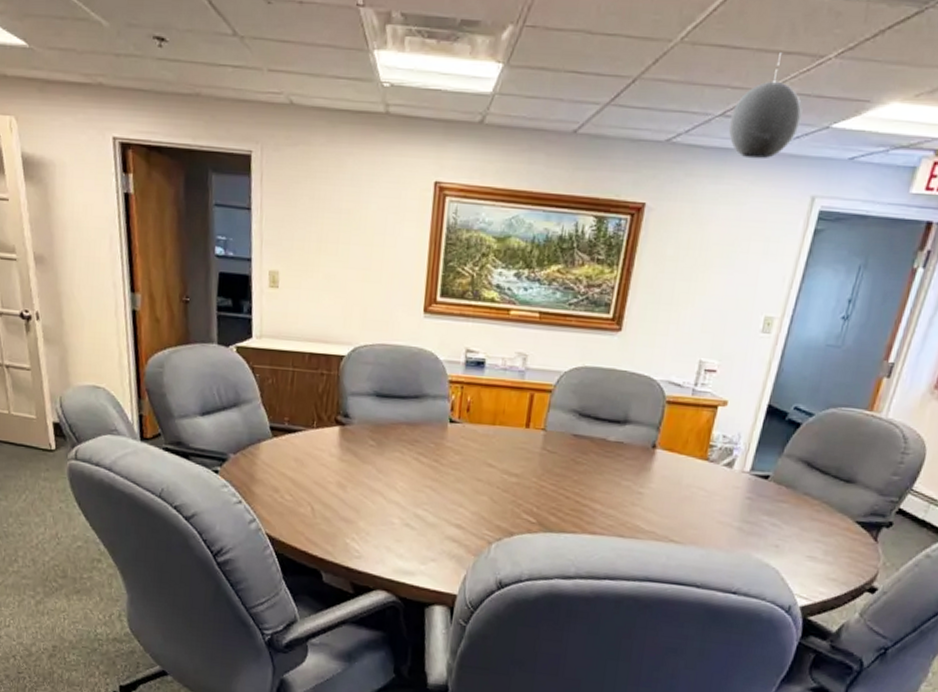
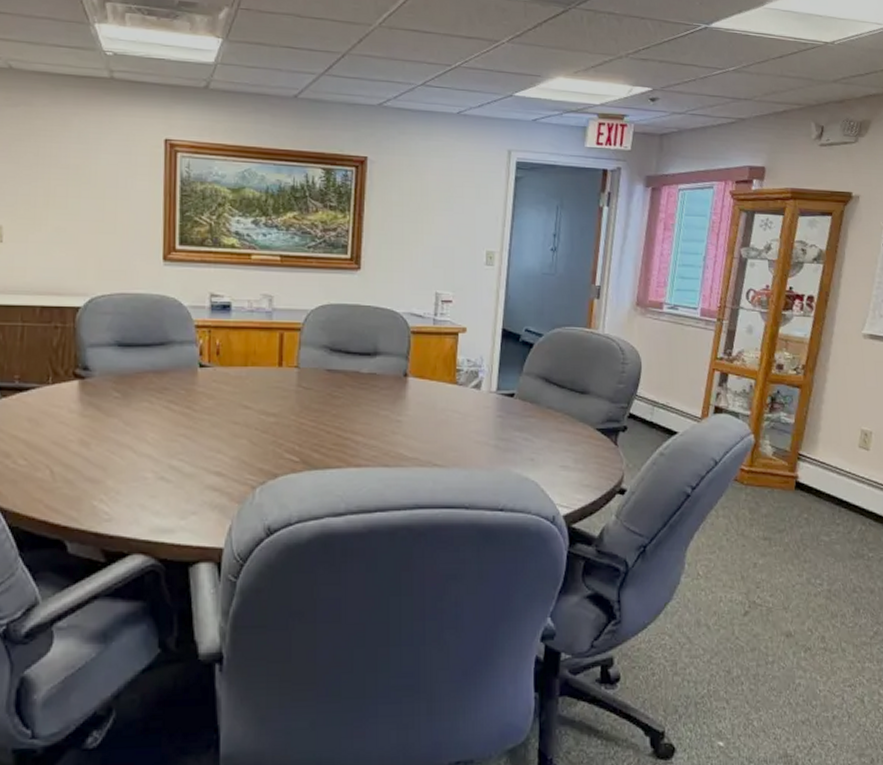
pendant light: present [728,52,802,159] -> none [430,37,489,121]

